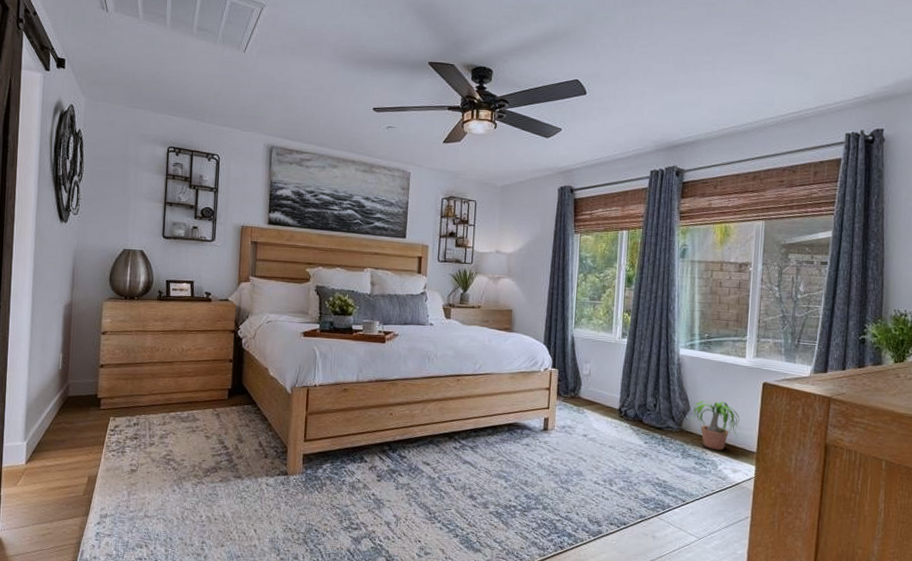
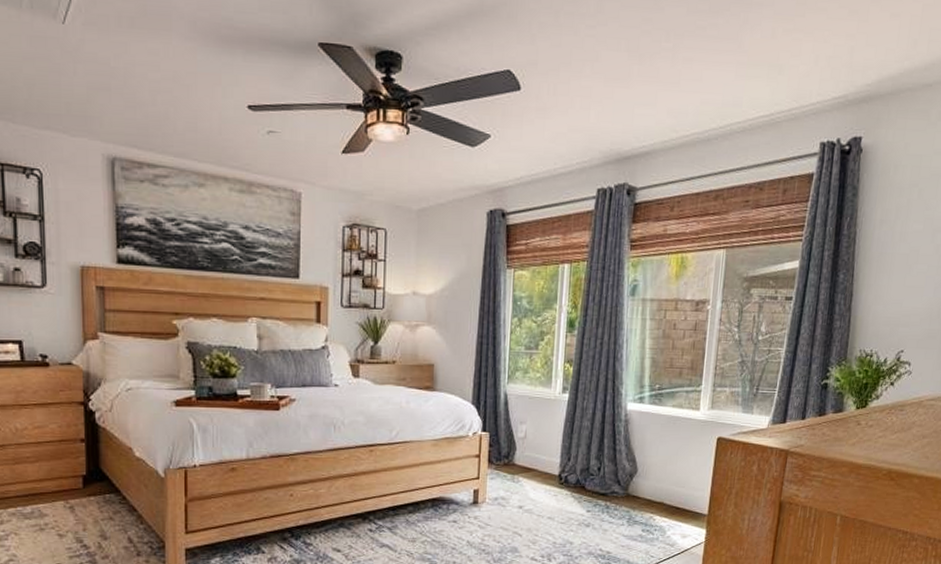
potted plant: present [690,400,741,451] -> none [637,460,692,515]

